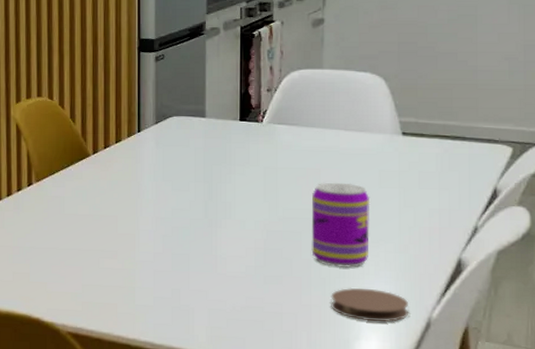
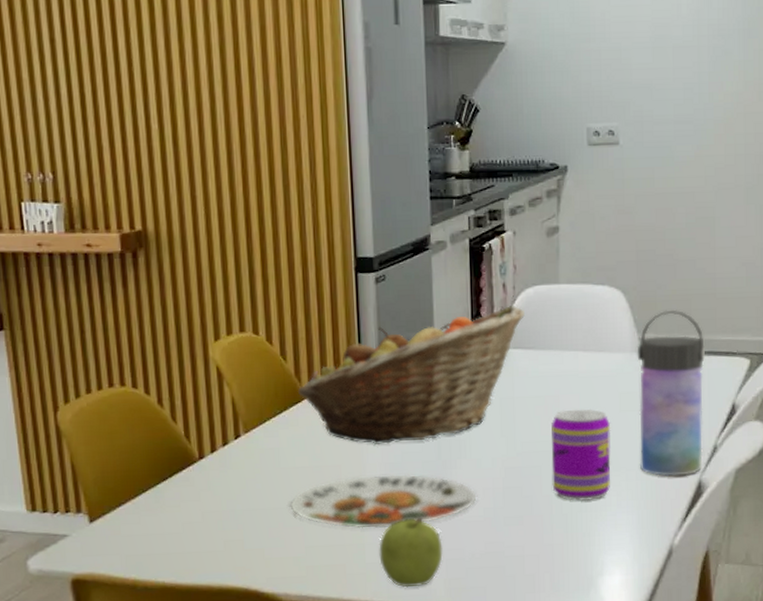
plate: none [71,226,239,275] -> present [290,474,477,529]
fruit basket: none [84,85,290,201] -> present [298,304,525,446]
fruit: none [148,269,206,331] -> present [379,518,443,588]
coaster: present [331,287,408,323] -> none [573,520,651,555]
water bottle: none [397,97,467,253] -> present [637,309,706,477]

